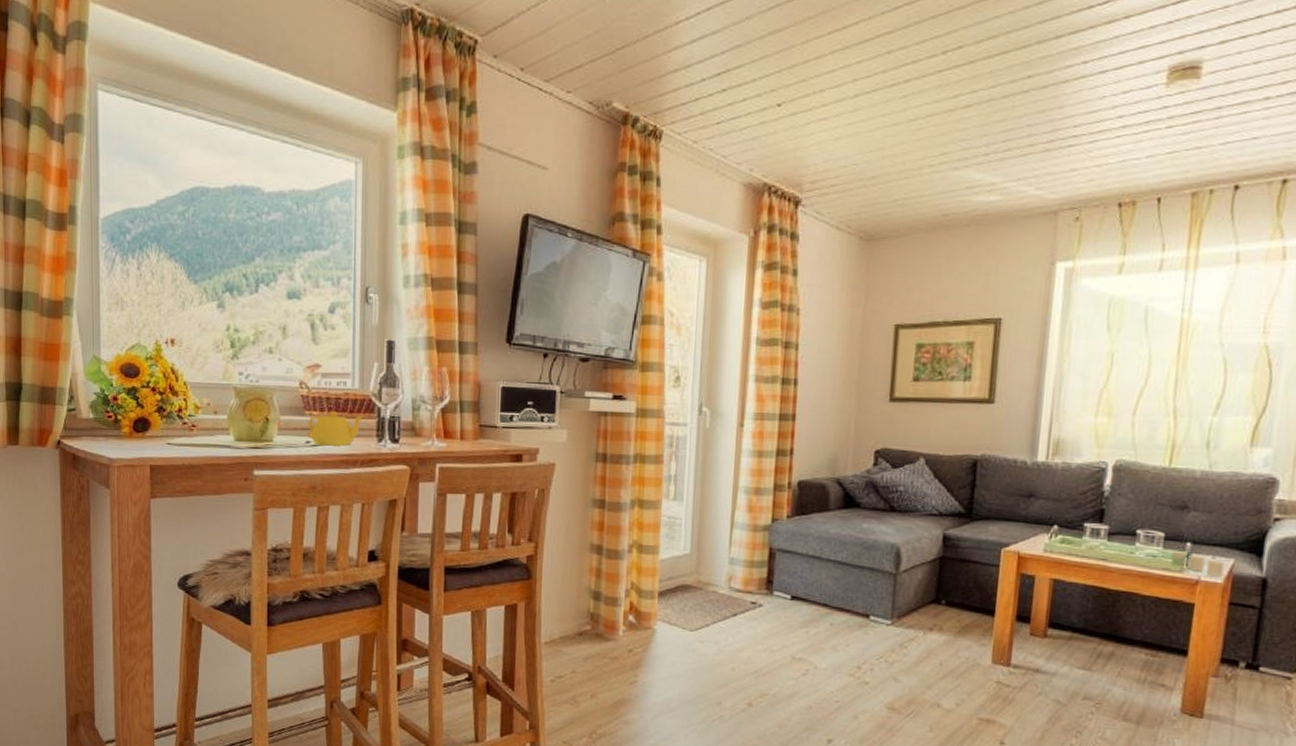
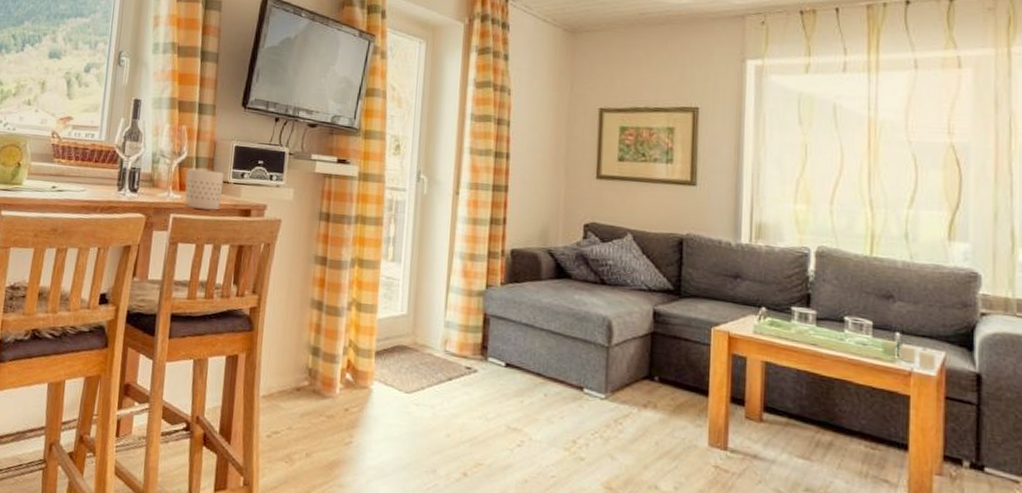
teapot: present [306,411,364,448] -> none [53,160,108,194]
mug: none [450,413,492,457] -> present [184,168,225,211]

